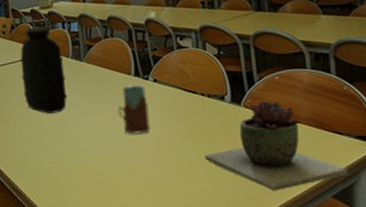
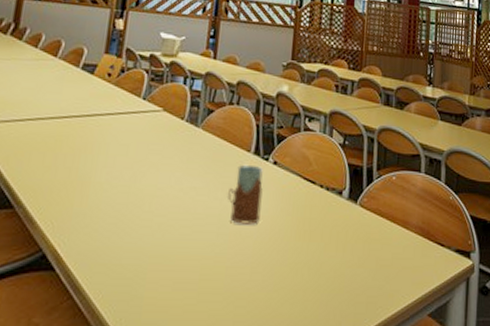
water jug: present [20,25,67,114] -> none [116,74,177,186]
succulent plant: present [205,100,348,191] -> none [313,200,445,305]

